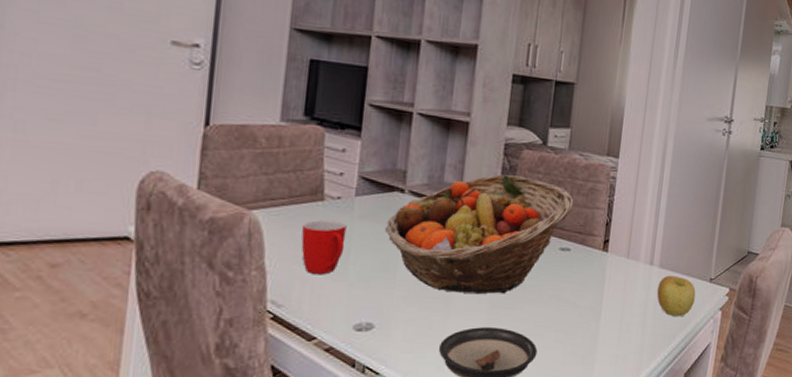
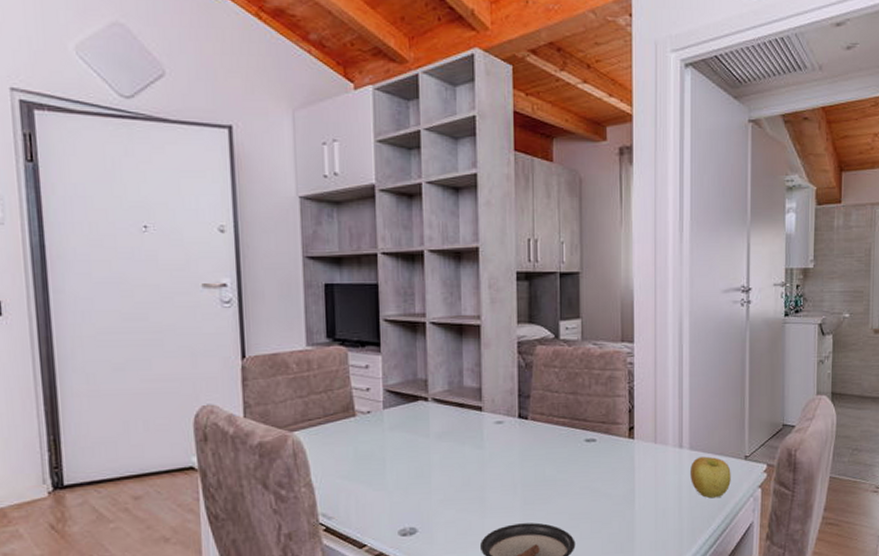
mug: present [301,220,347,275] -> none [340,434,380,487]
fruit basket: present [385,173,574,294] -> none [415,371,593,492]

